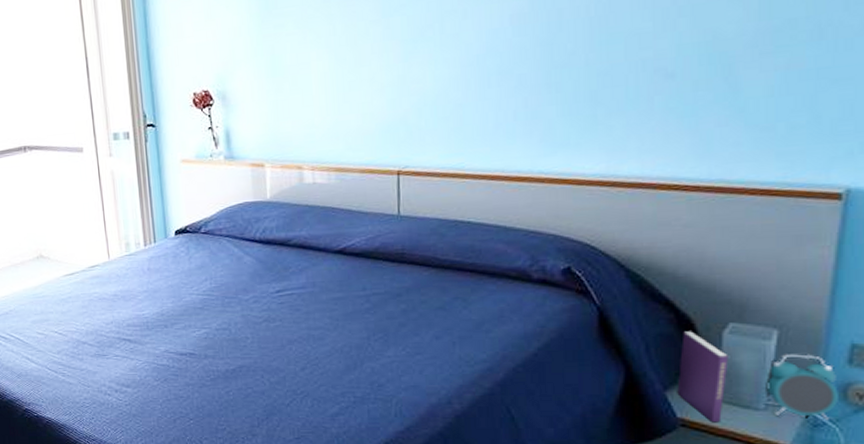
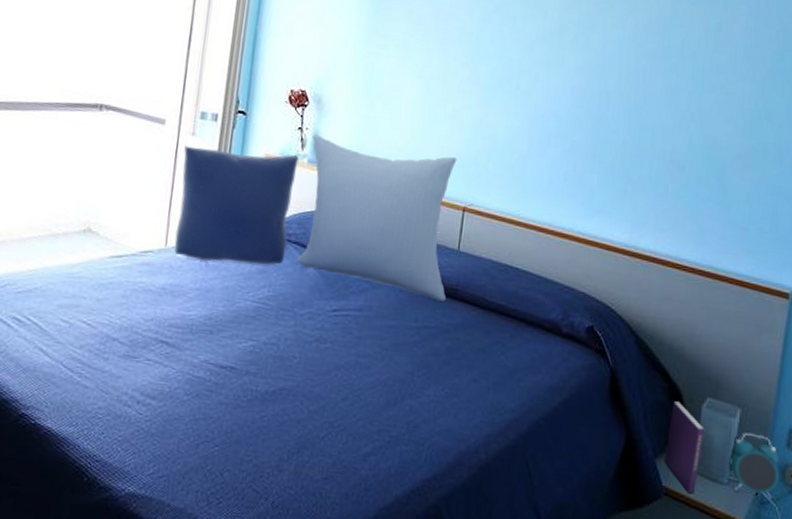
pillow: none [105,155,220,266] -> present [174,146,299,265]
pillow: none [224,121,393,267] -> present [296,134,457,302]

